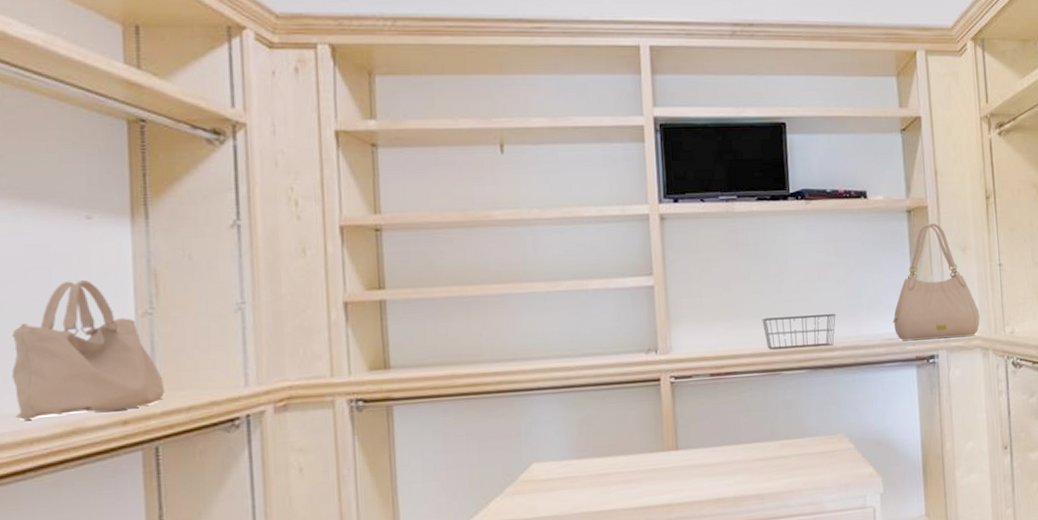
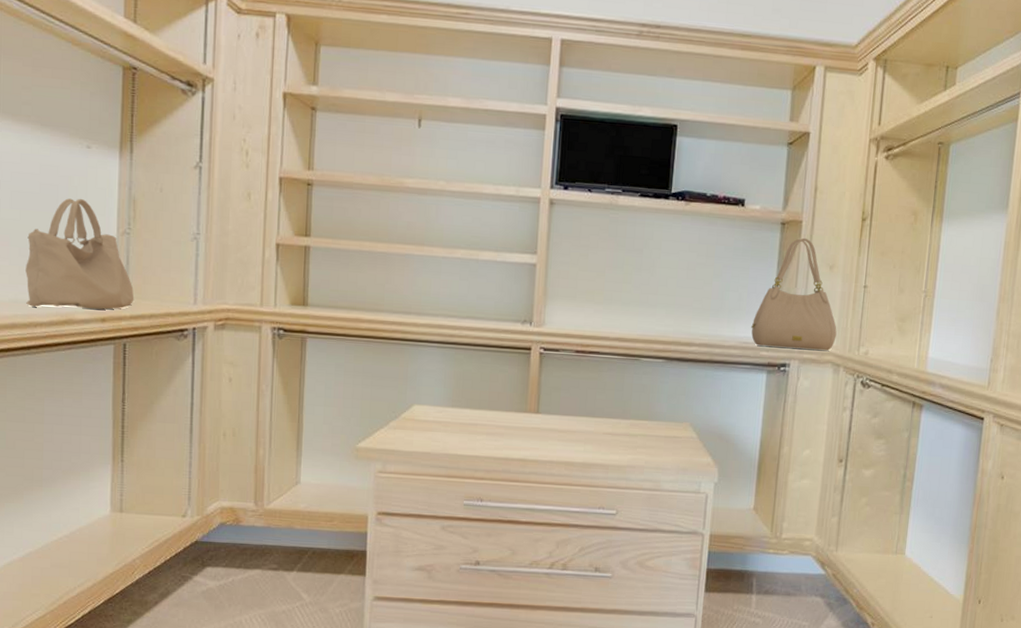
basket: present [762,314,836,351] -> none [629,307,698,342]

